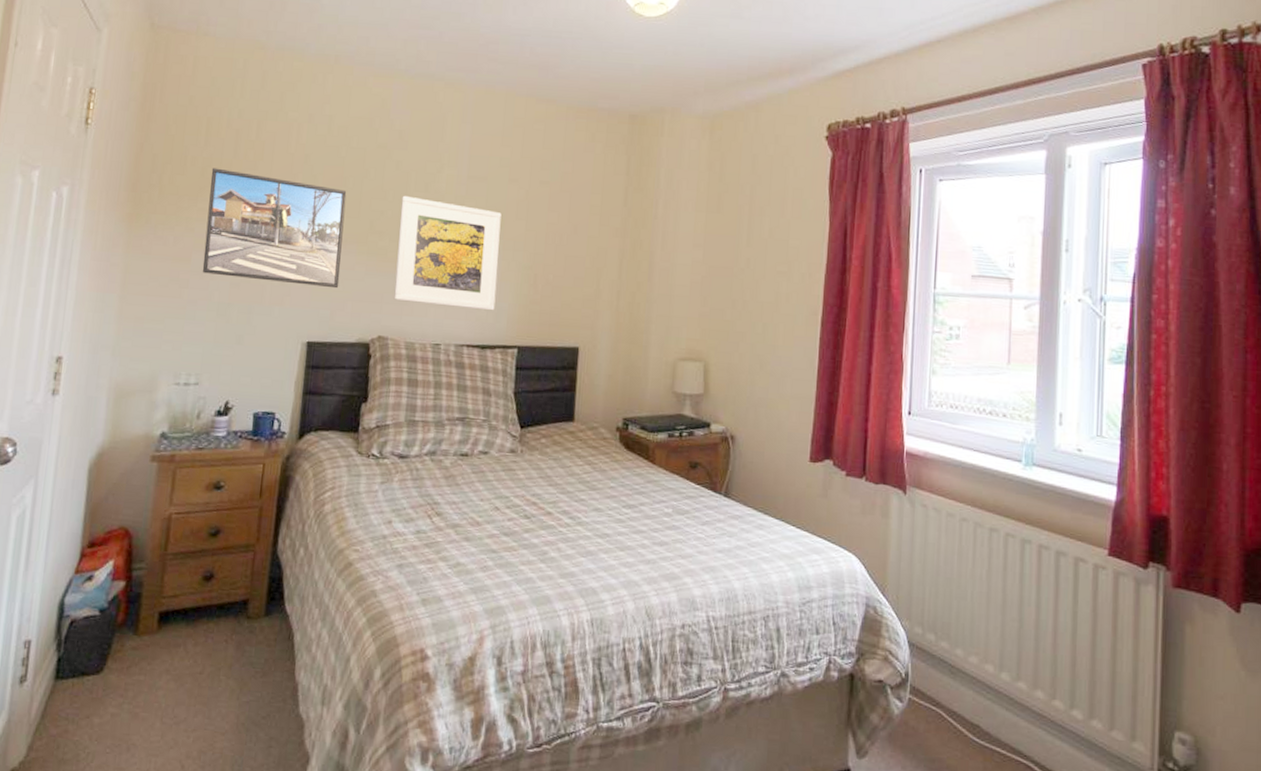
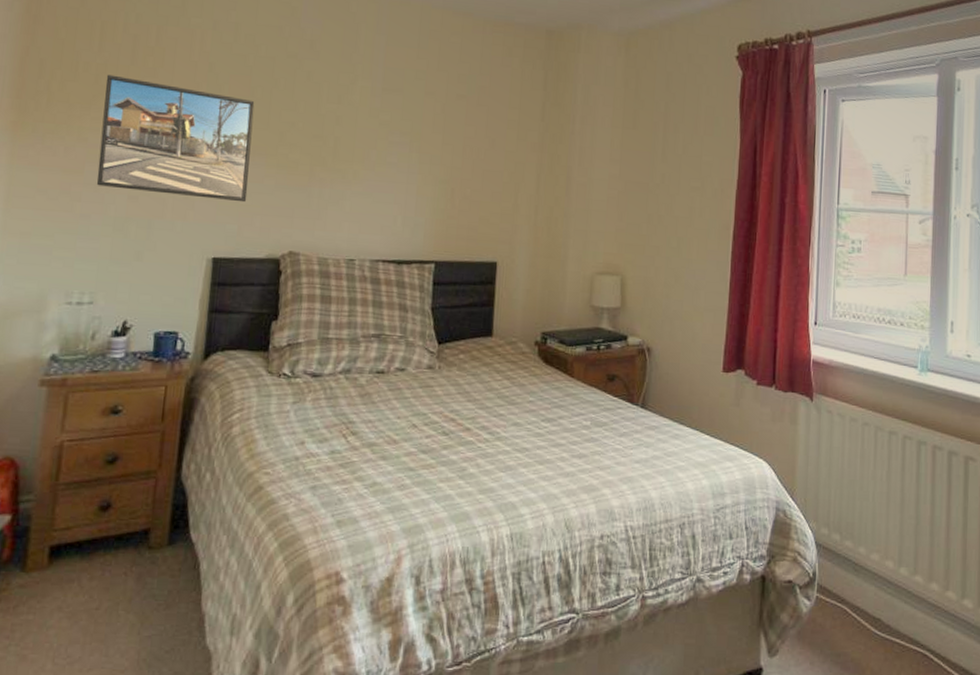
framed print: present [394,195,502,311] -> none [305,107,418,226]

